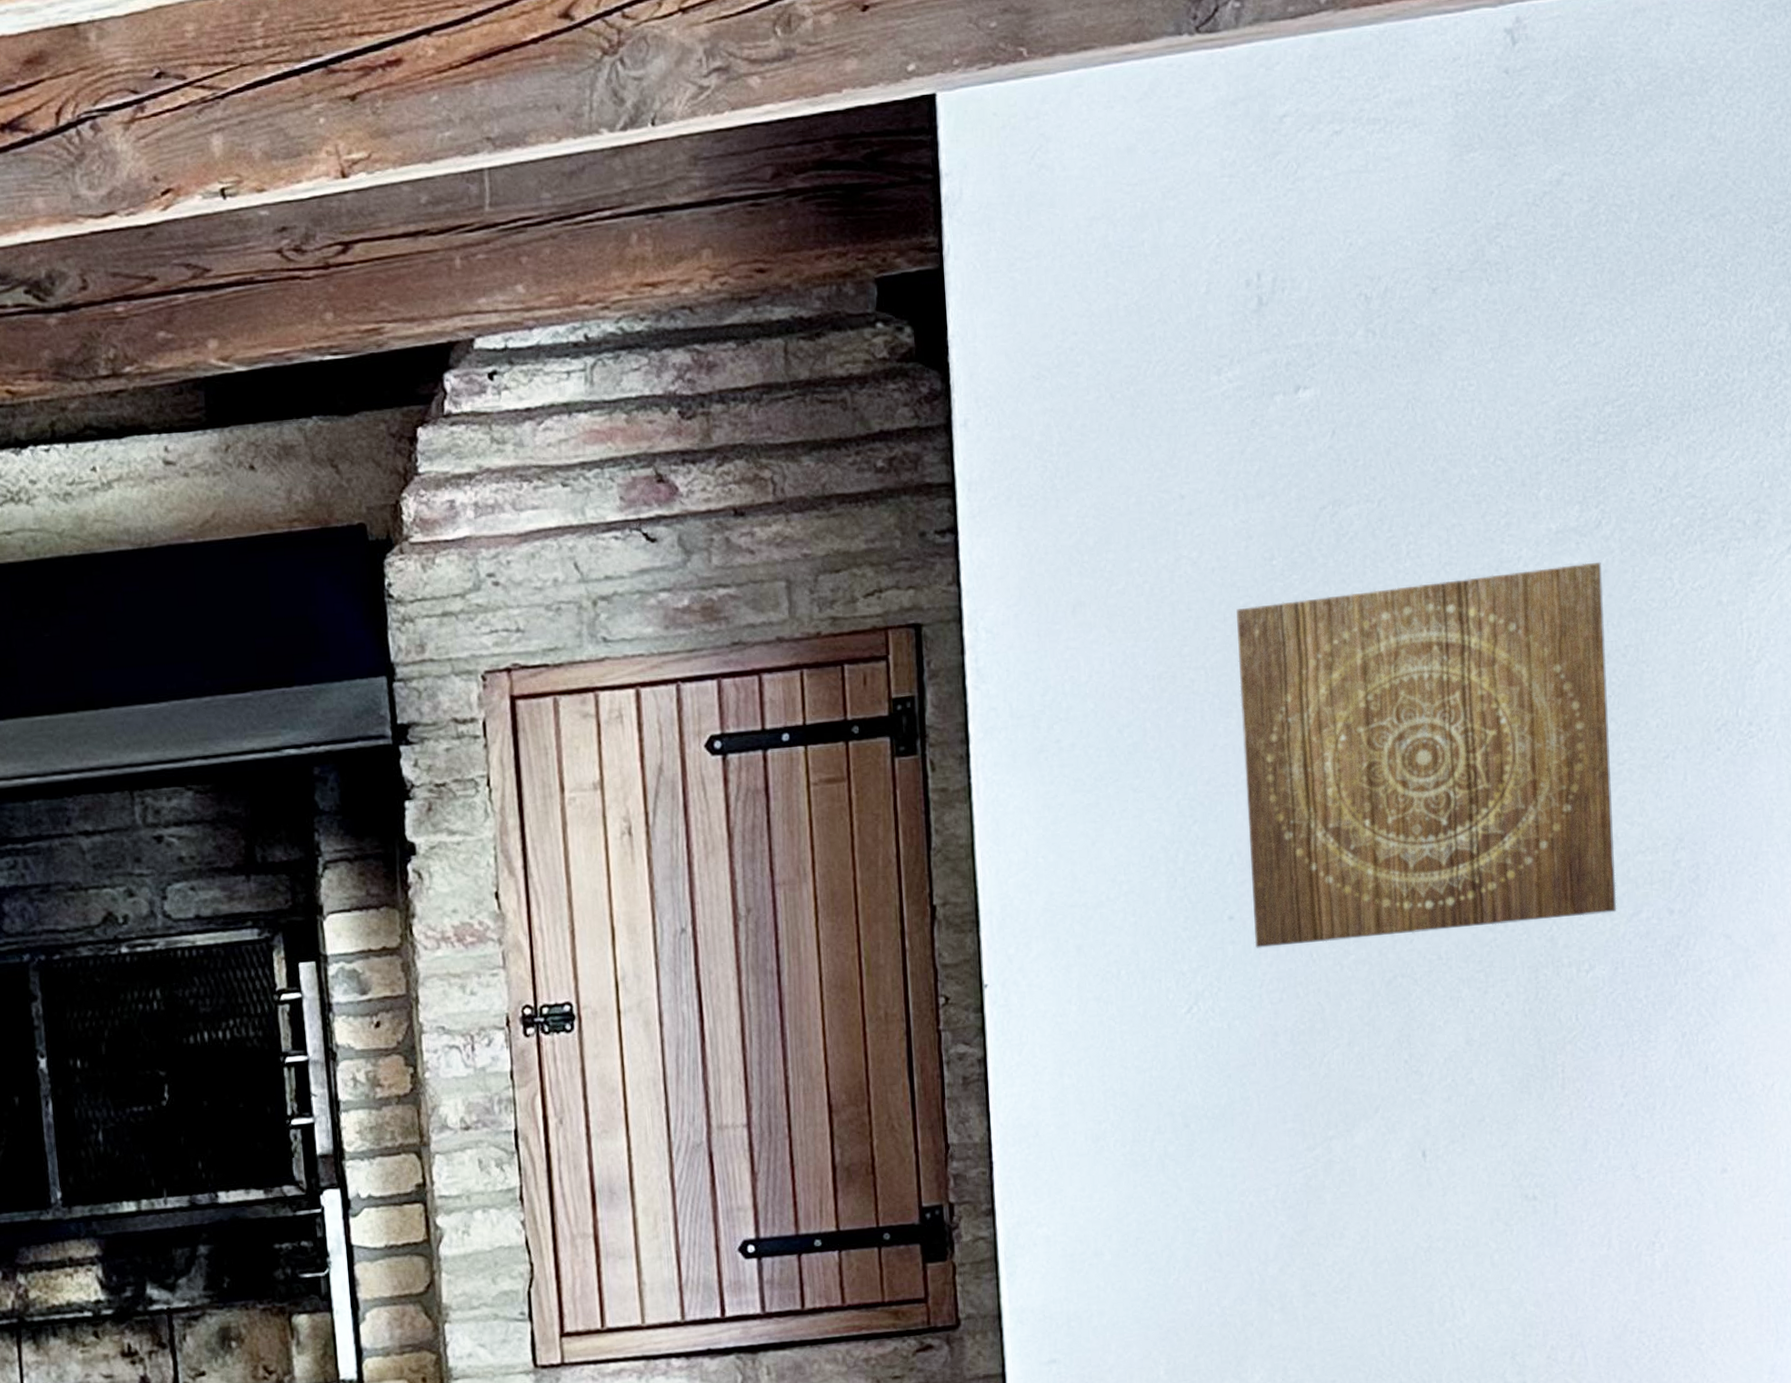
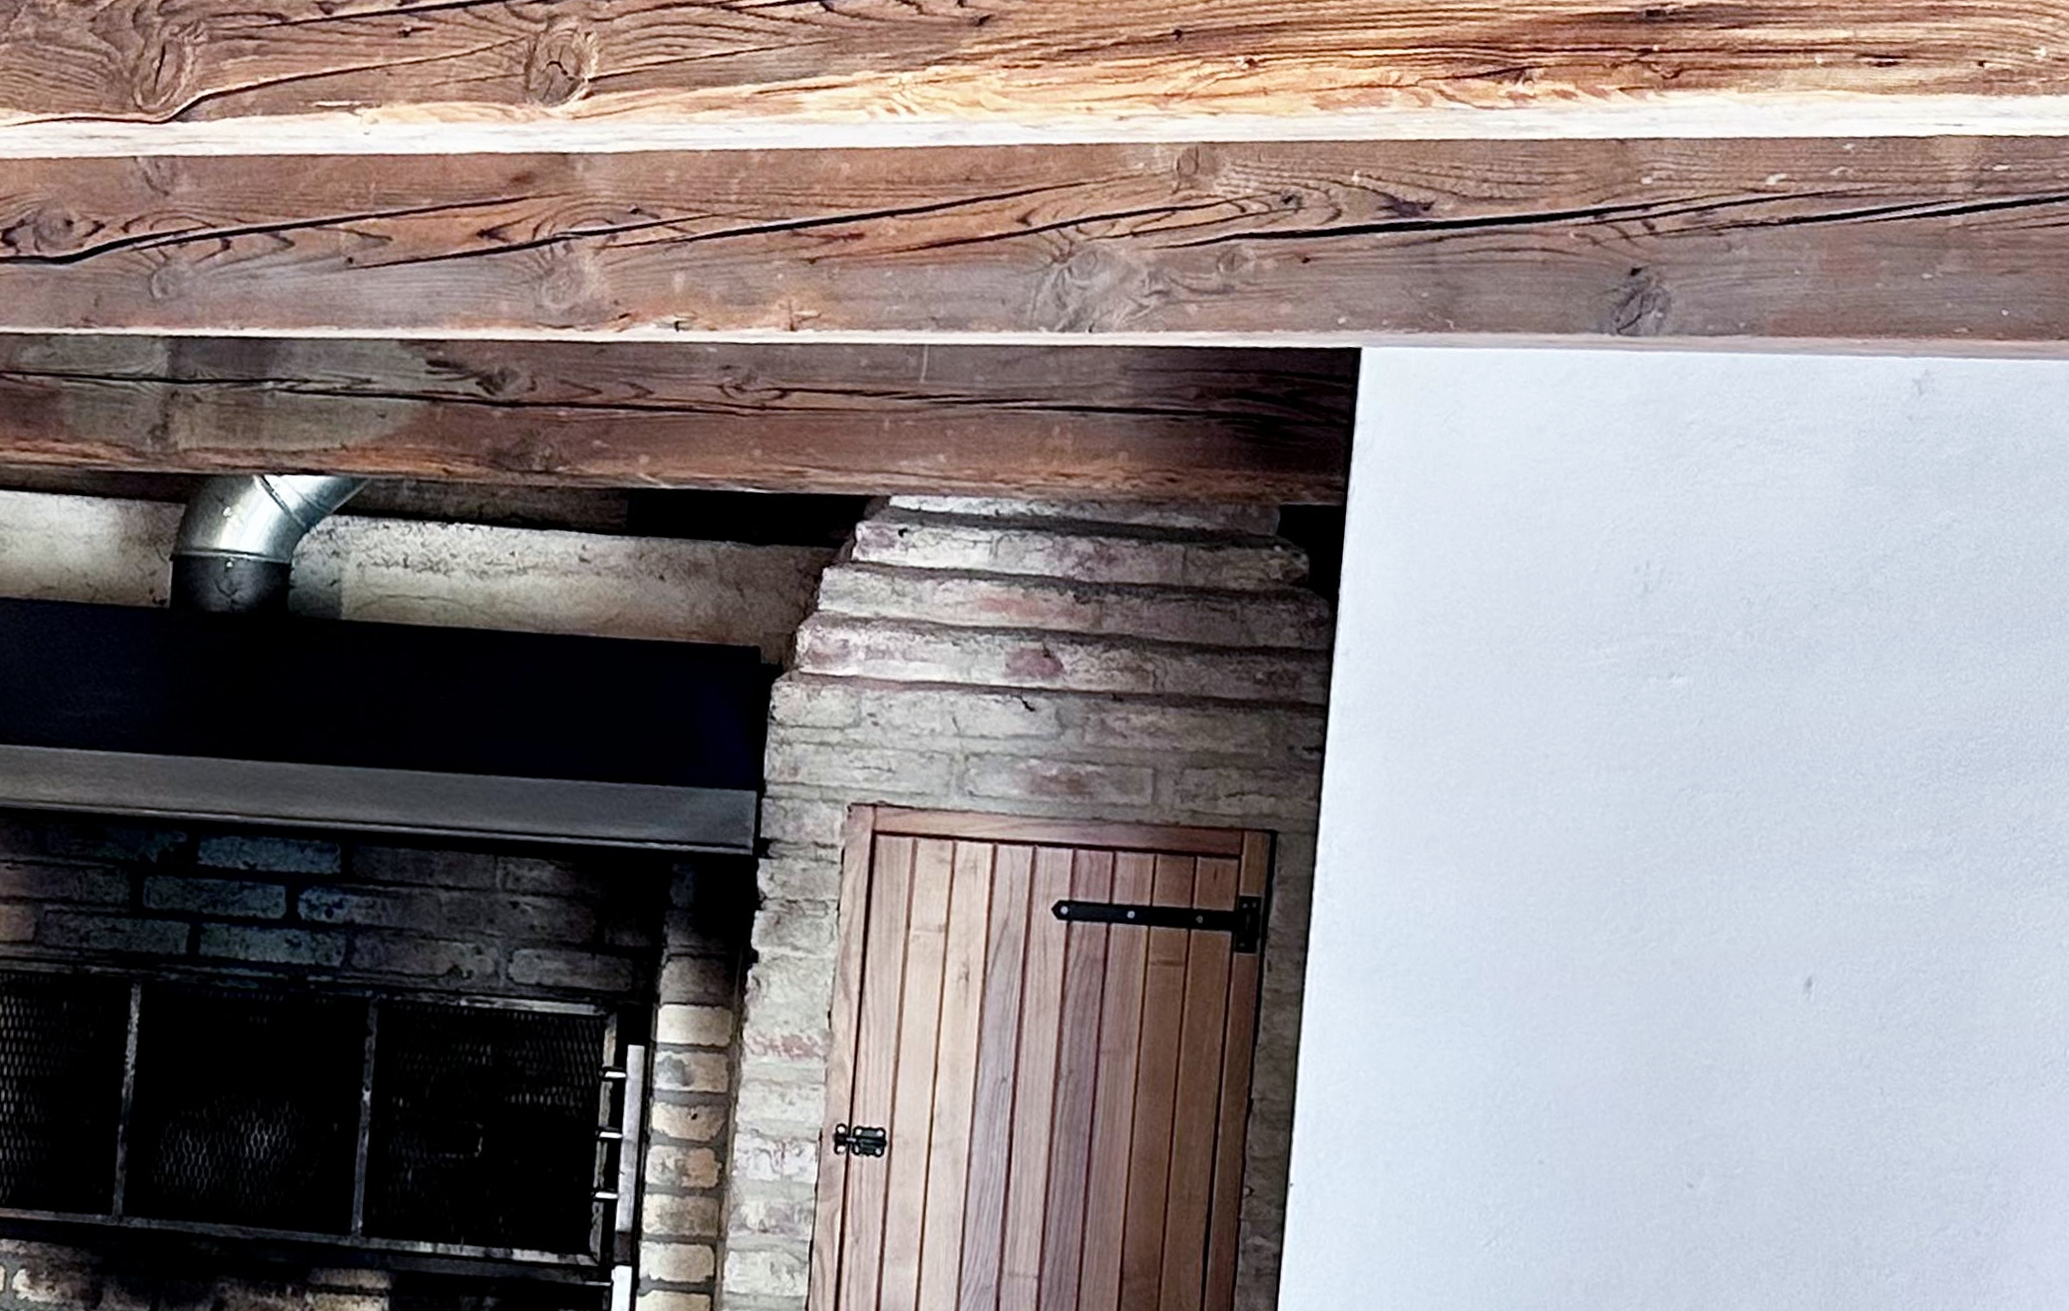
wall art: present [1236,561,1617,948] -> none [1561,870,1947,1224]

